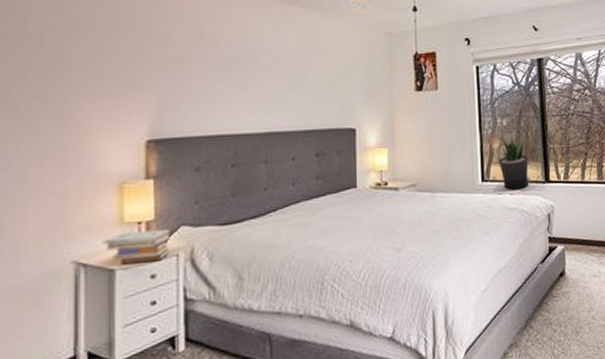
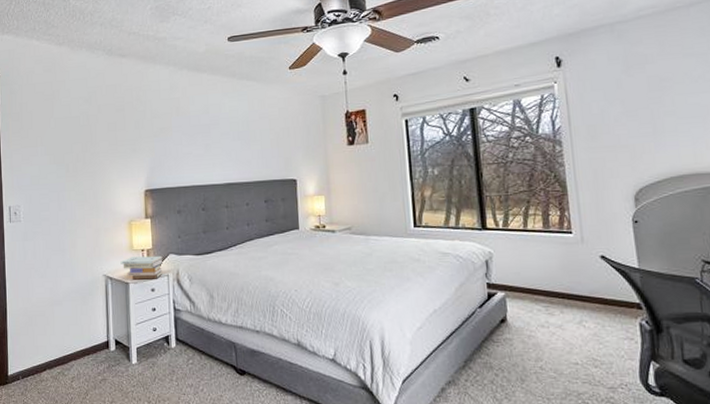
planter: present [498,137,528,190] -> none [430,185,463,235]

